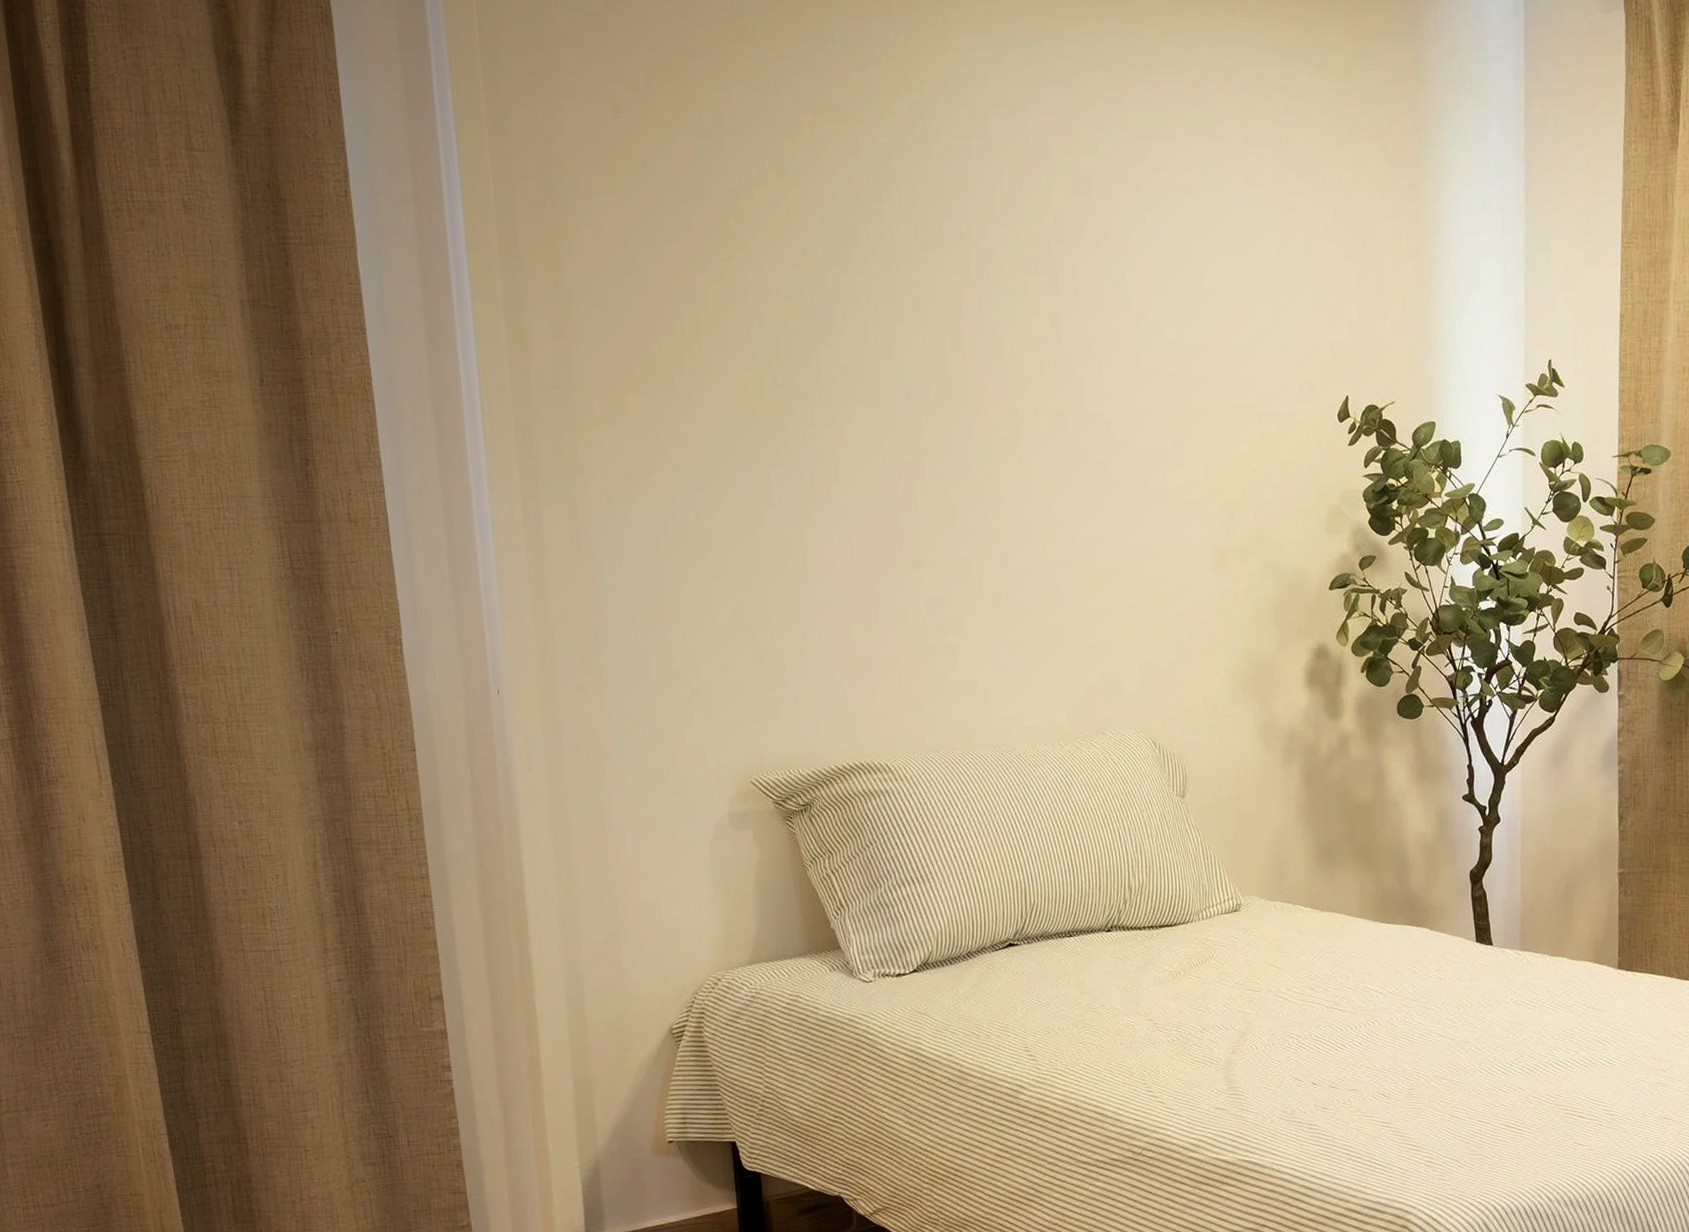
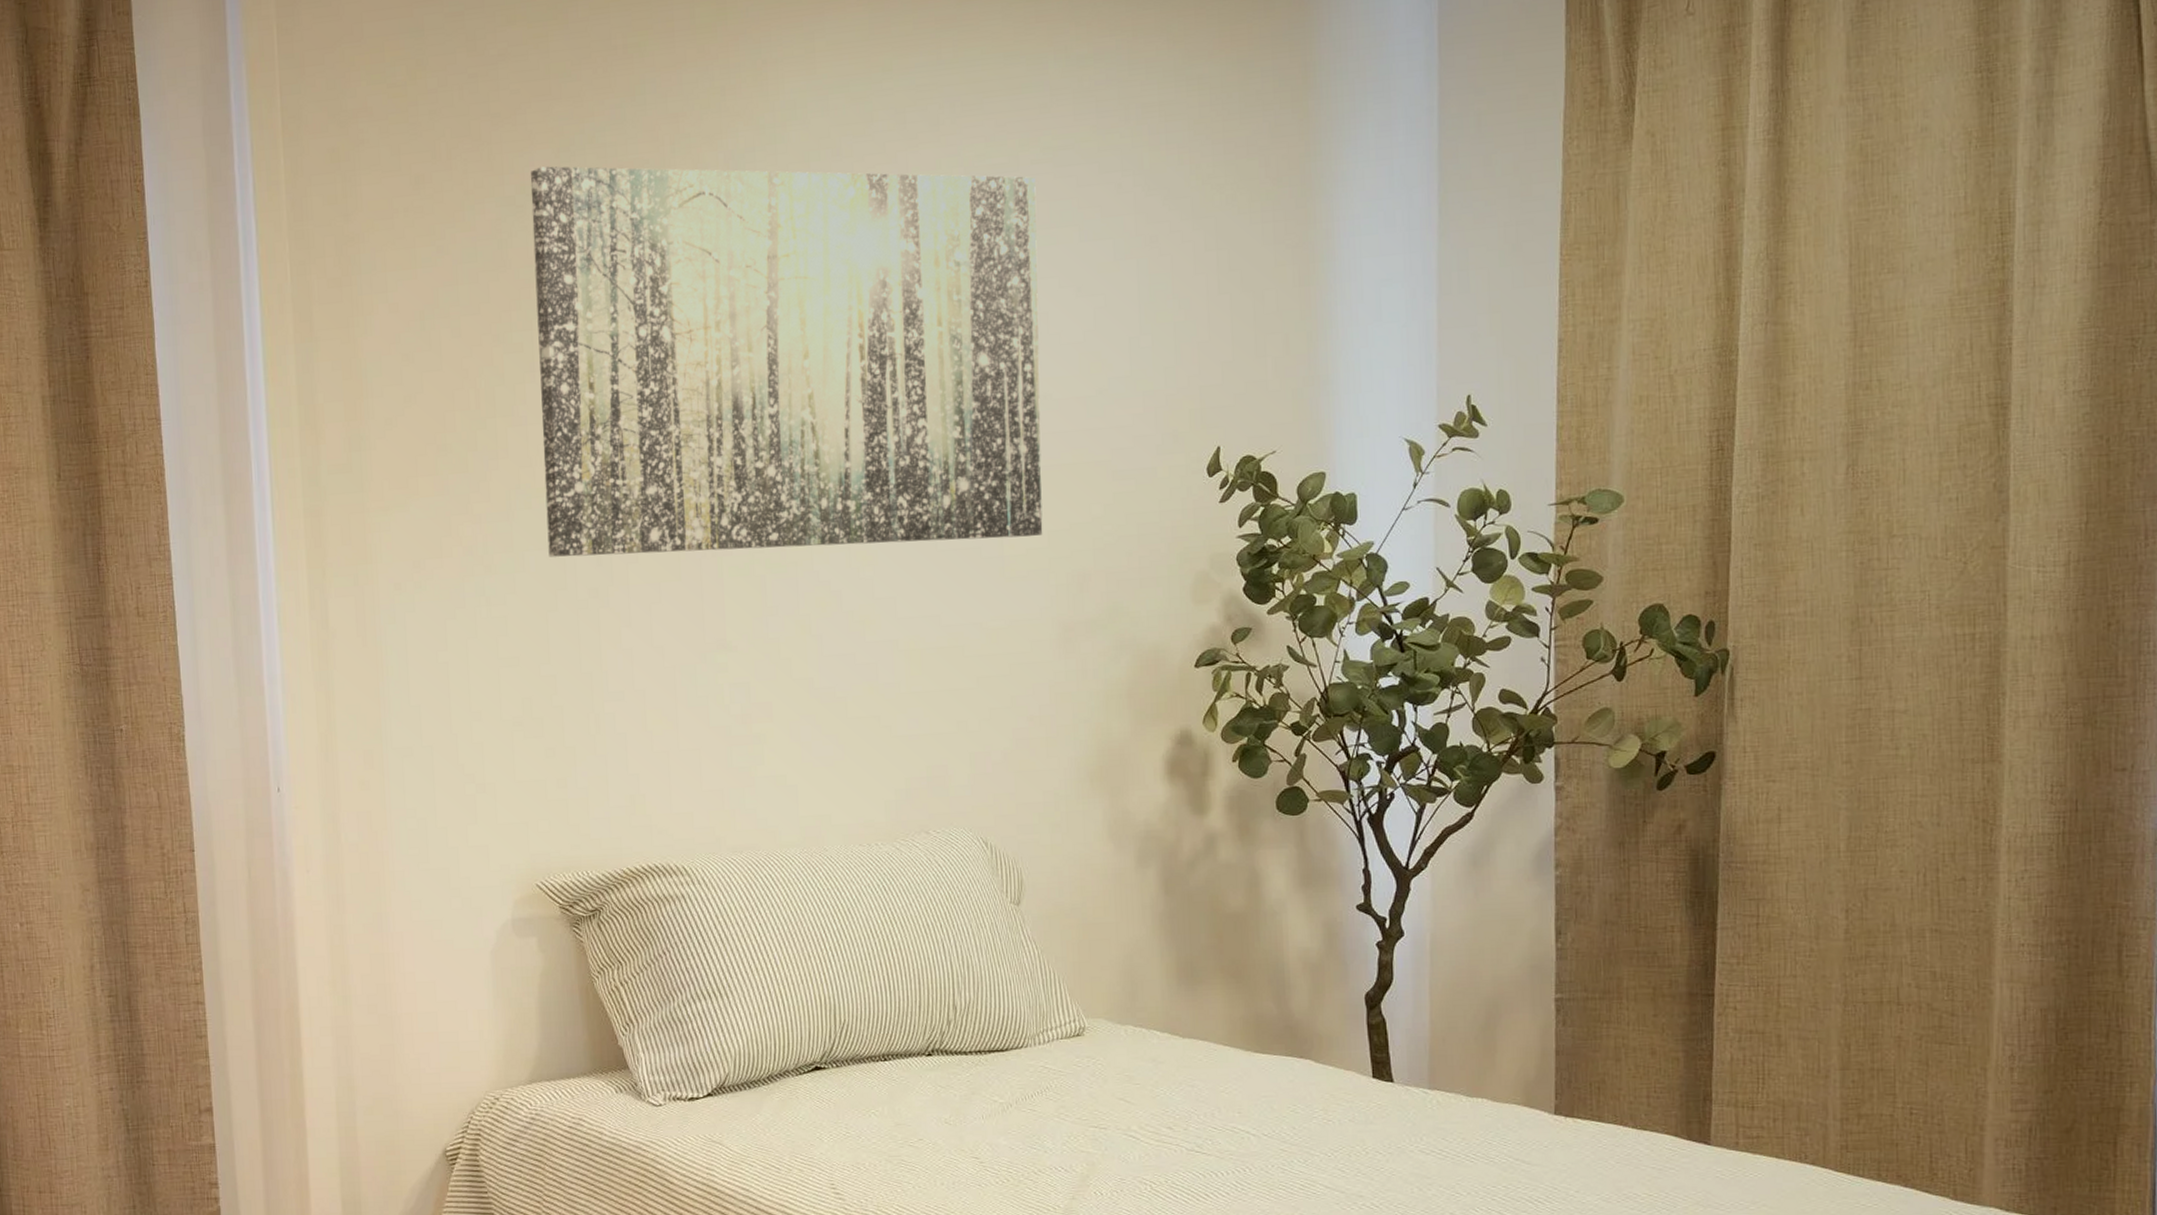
wall art: none [727,104,1200,476] -> present [530,166,1043,557]

